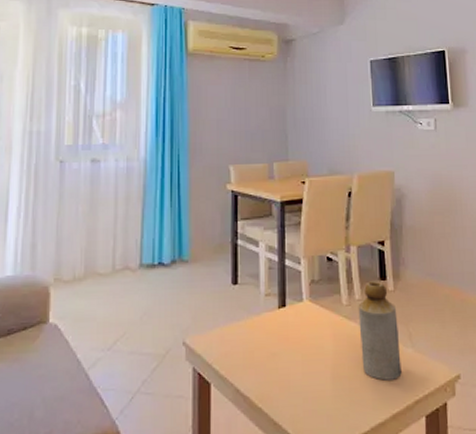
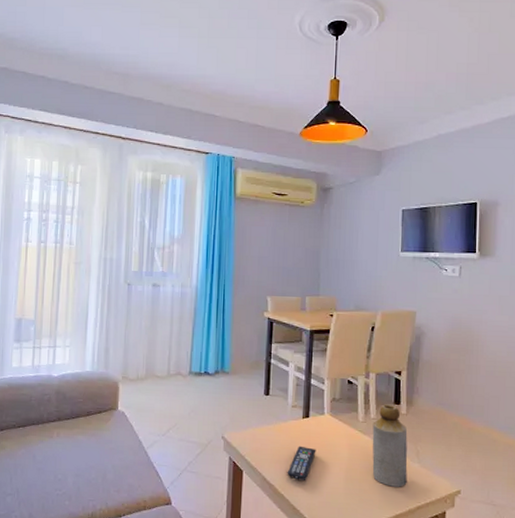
remote control: none [264,342,297,387] -> present [287,445,316,480]

